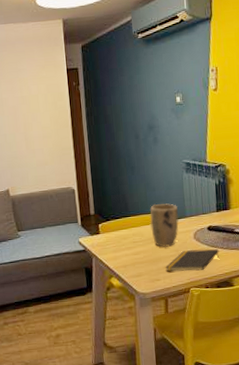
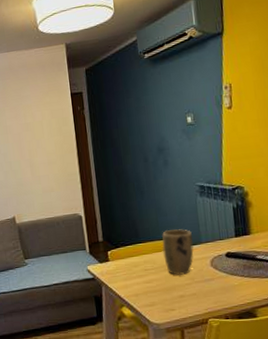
notepad: present [165,249,219,271] -> none [180,277,240,301]

